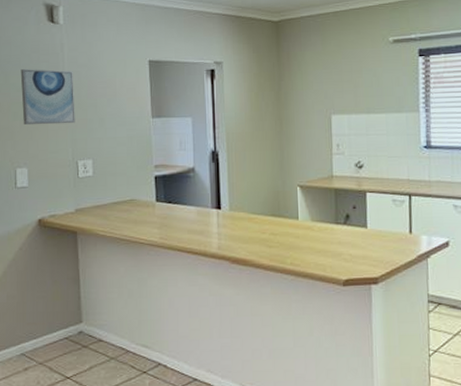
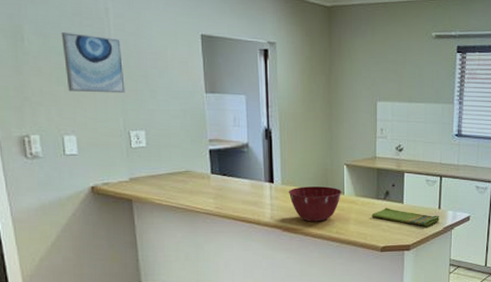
mixing bowl: none [236,211,296,252] -> present [288,186,342,222]
dish towel: none [331,233,411,254] -> present [372,208,439,226]

